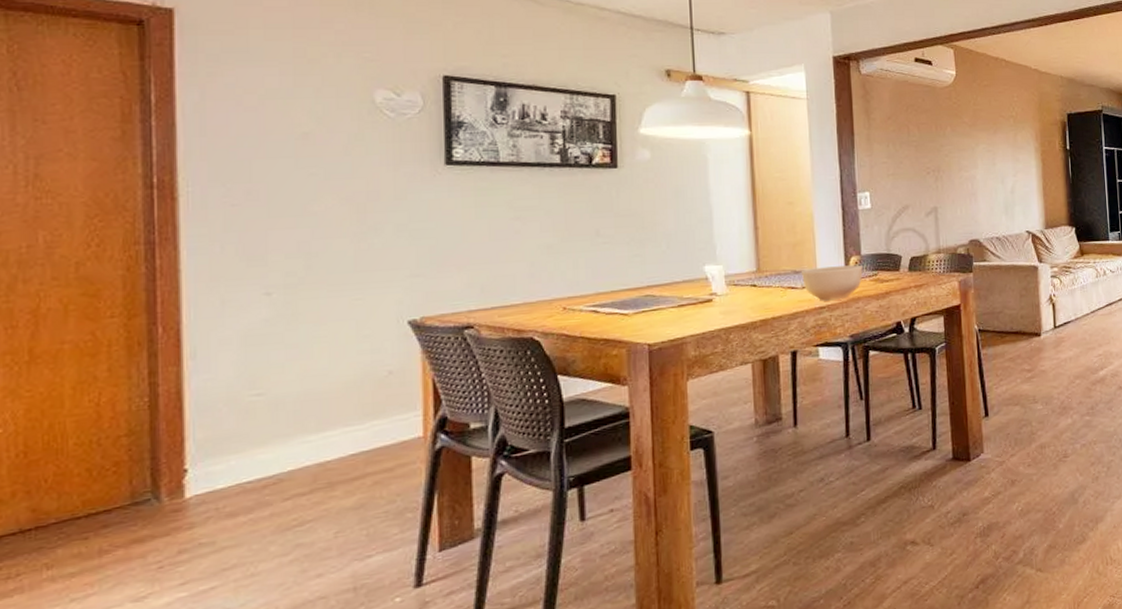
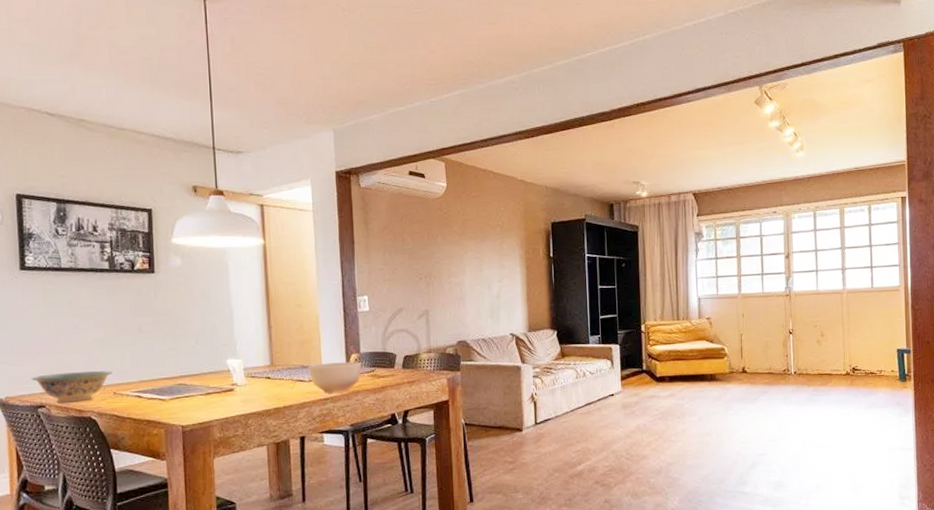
decorative bowl: none [456,281,564,323] -> present [31,370,114,403]

